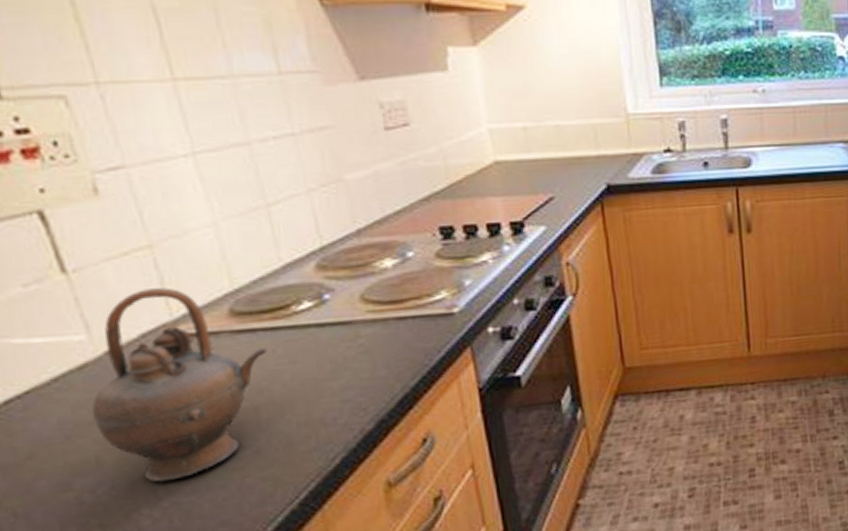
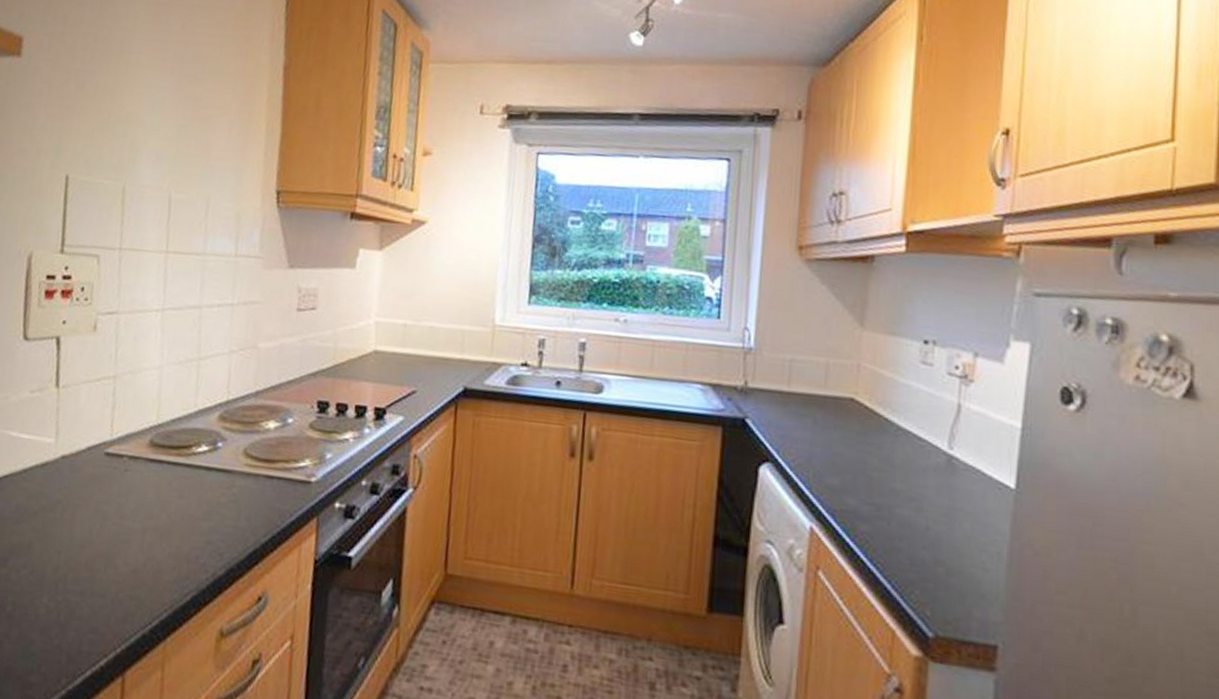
teapot: present [91,287,267,482] -> none [37,410,166,579]

